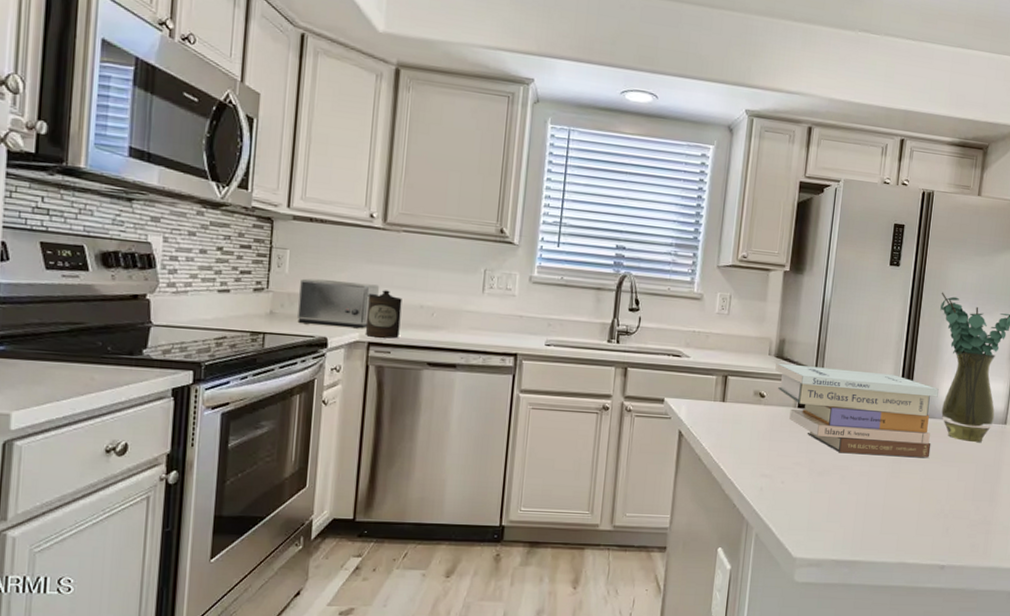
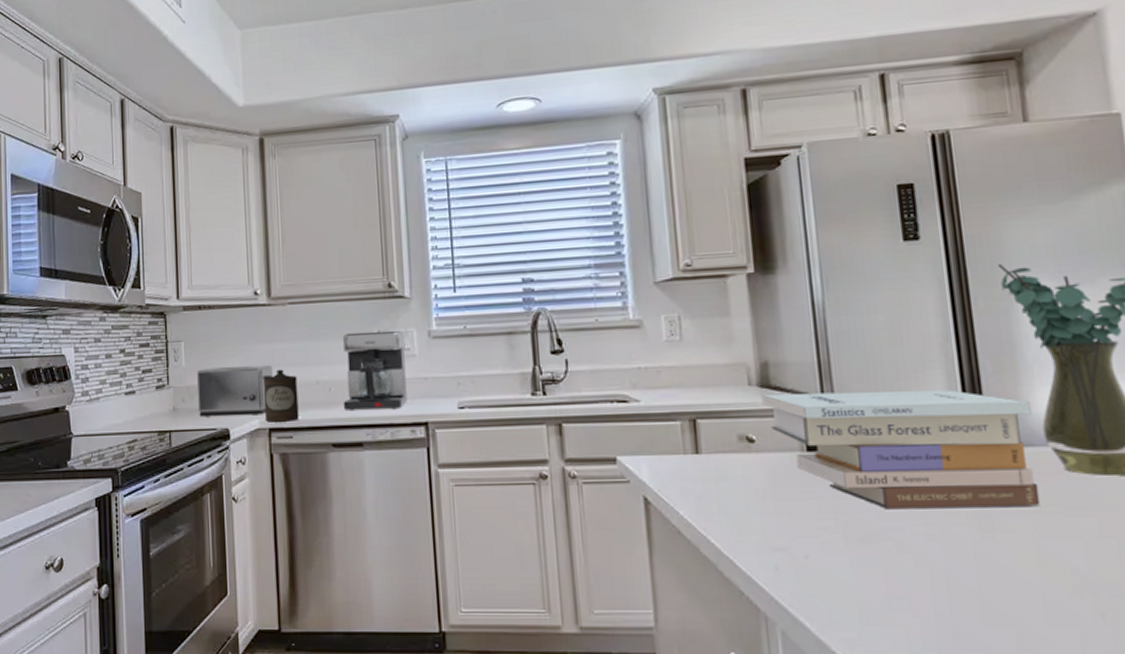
coffee maker: none [442,266,507,340] -> present [342,330,407,412]

